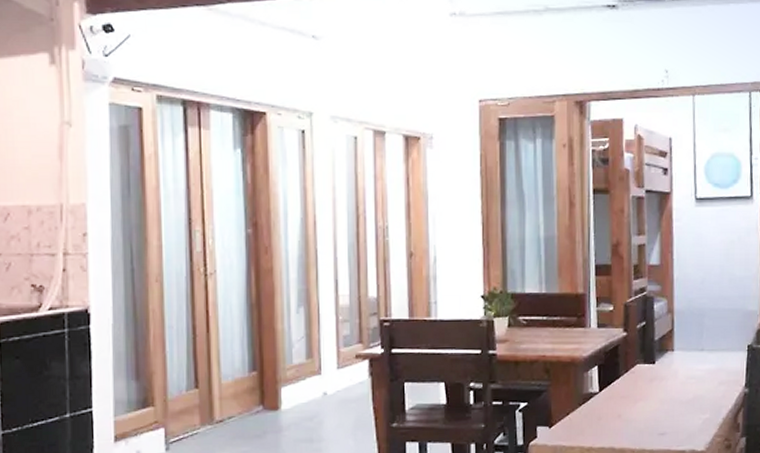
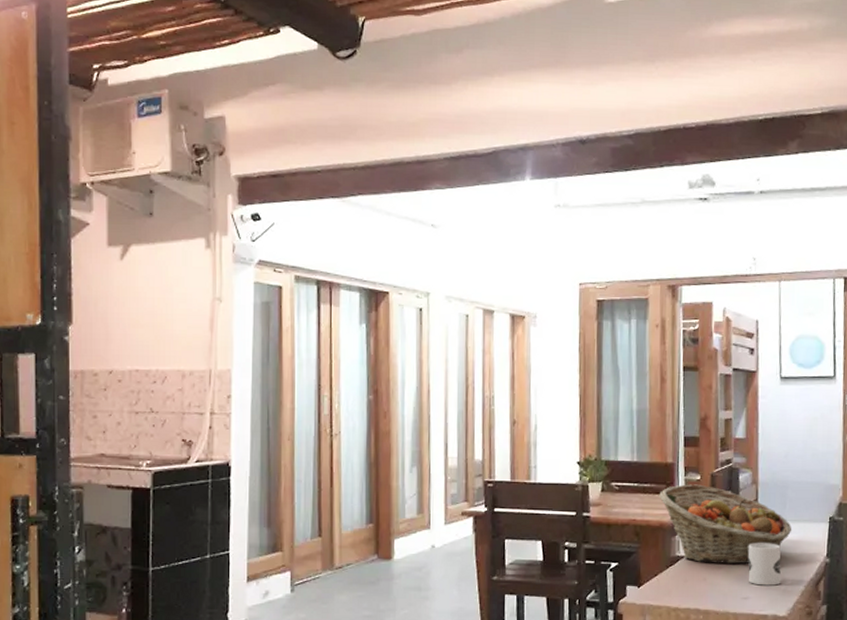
fruit basket: none [570,315,710,400] -> present [659,484,792,565]
mug: none [664,375,699,420] -> present [748,543,782,586]

